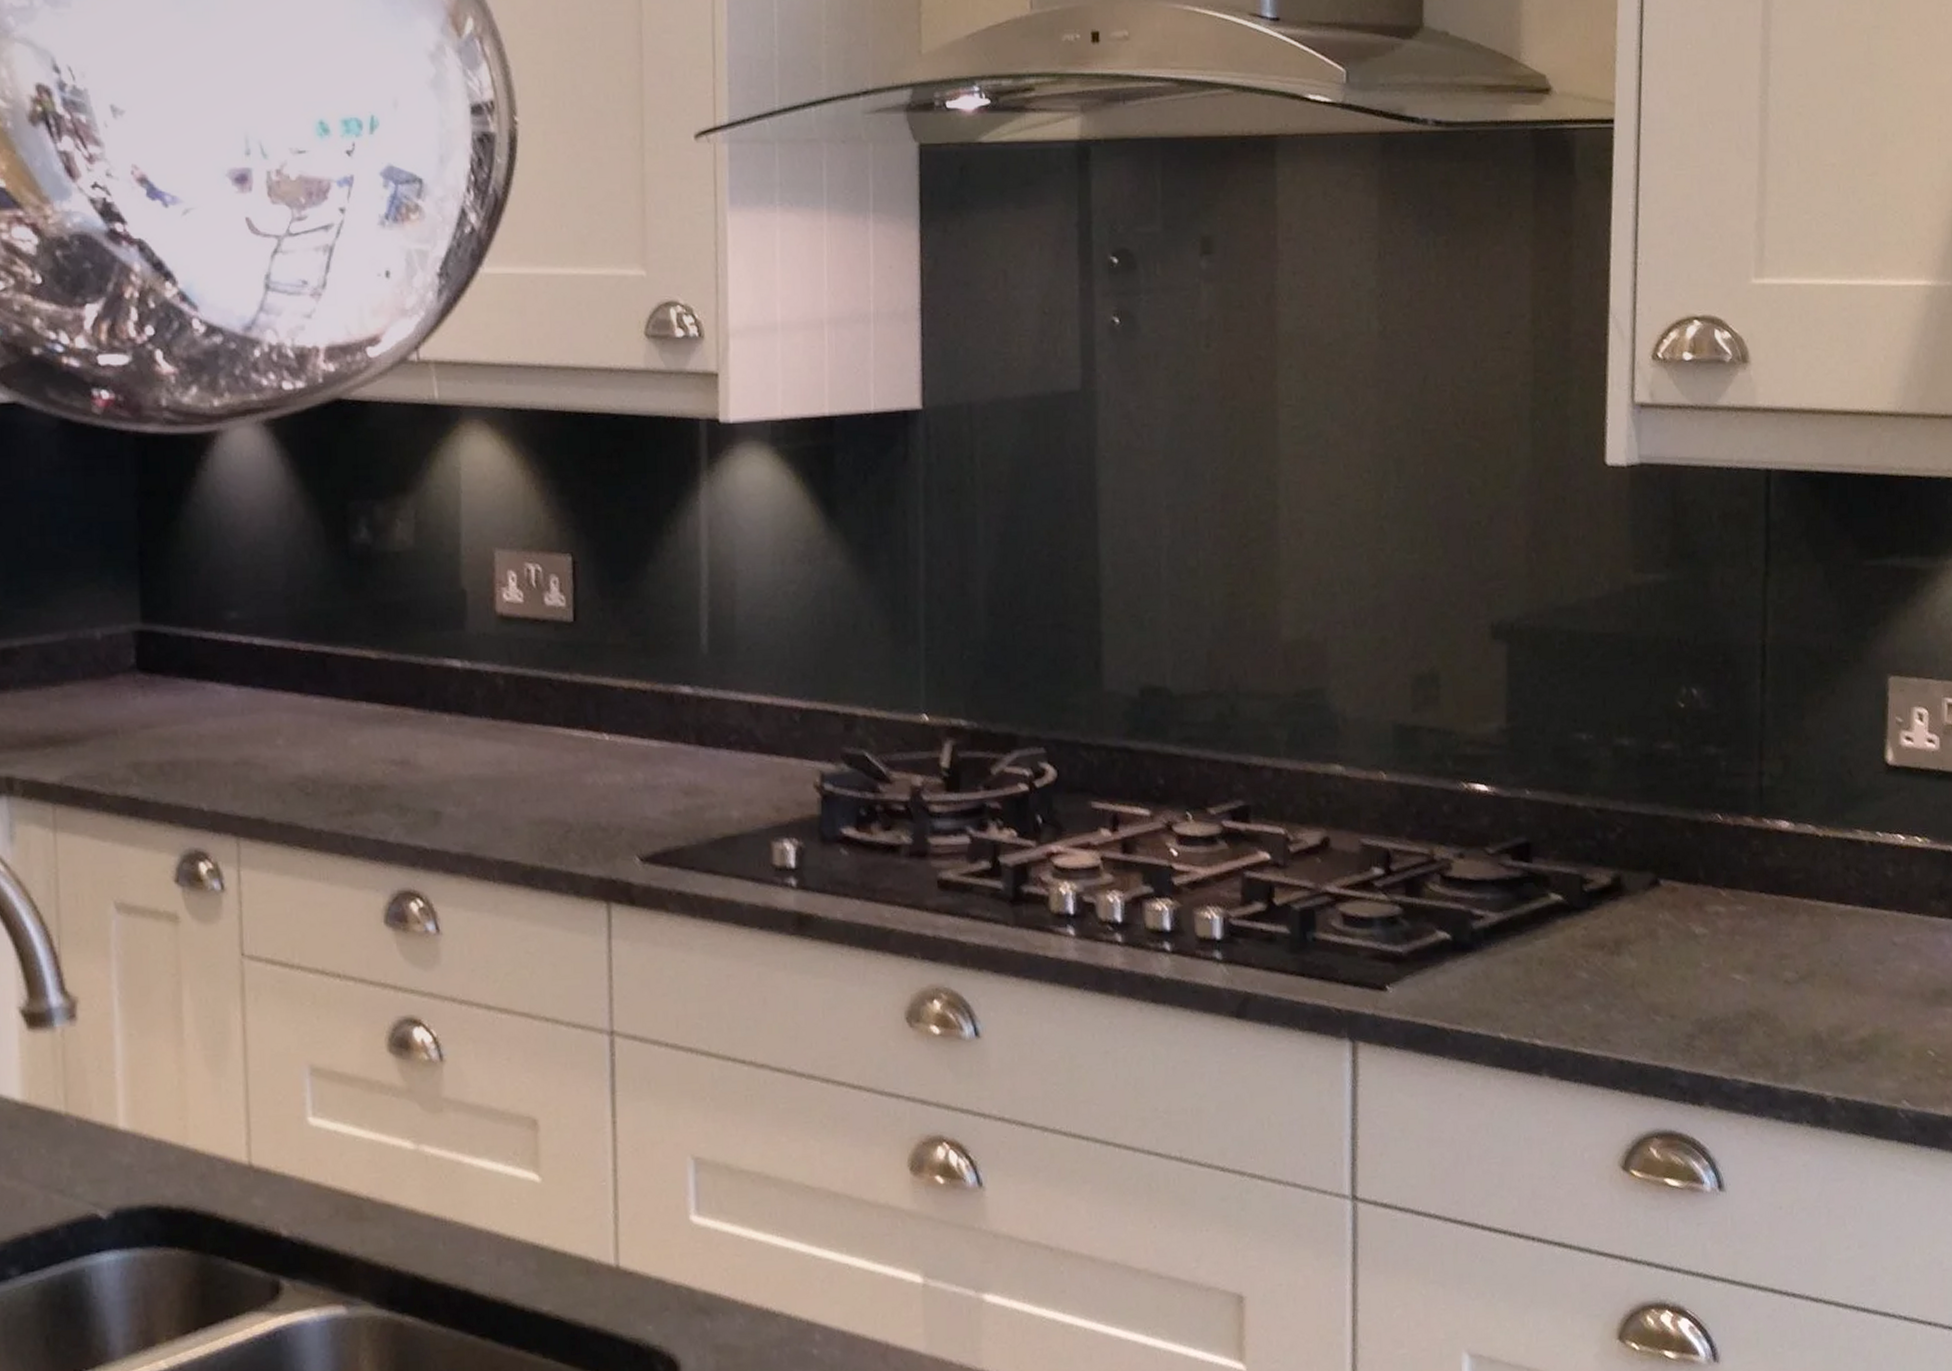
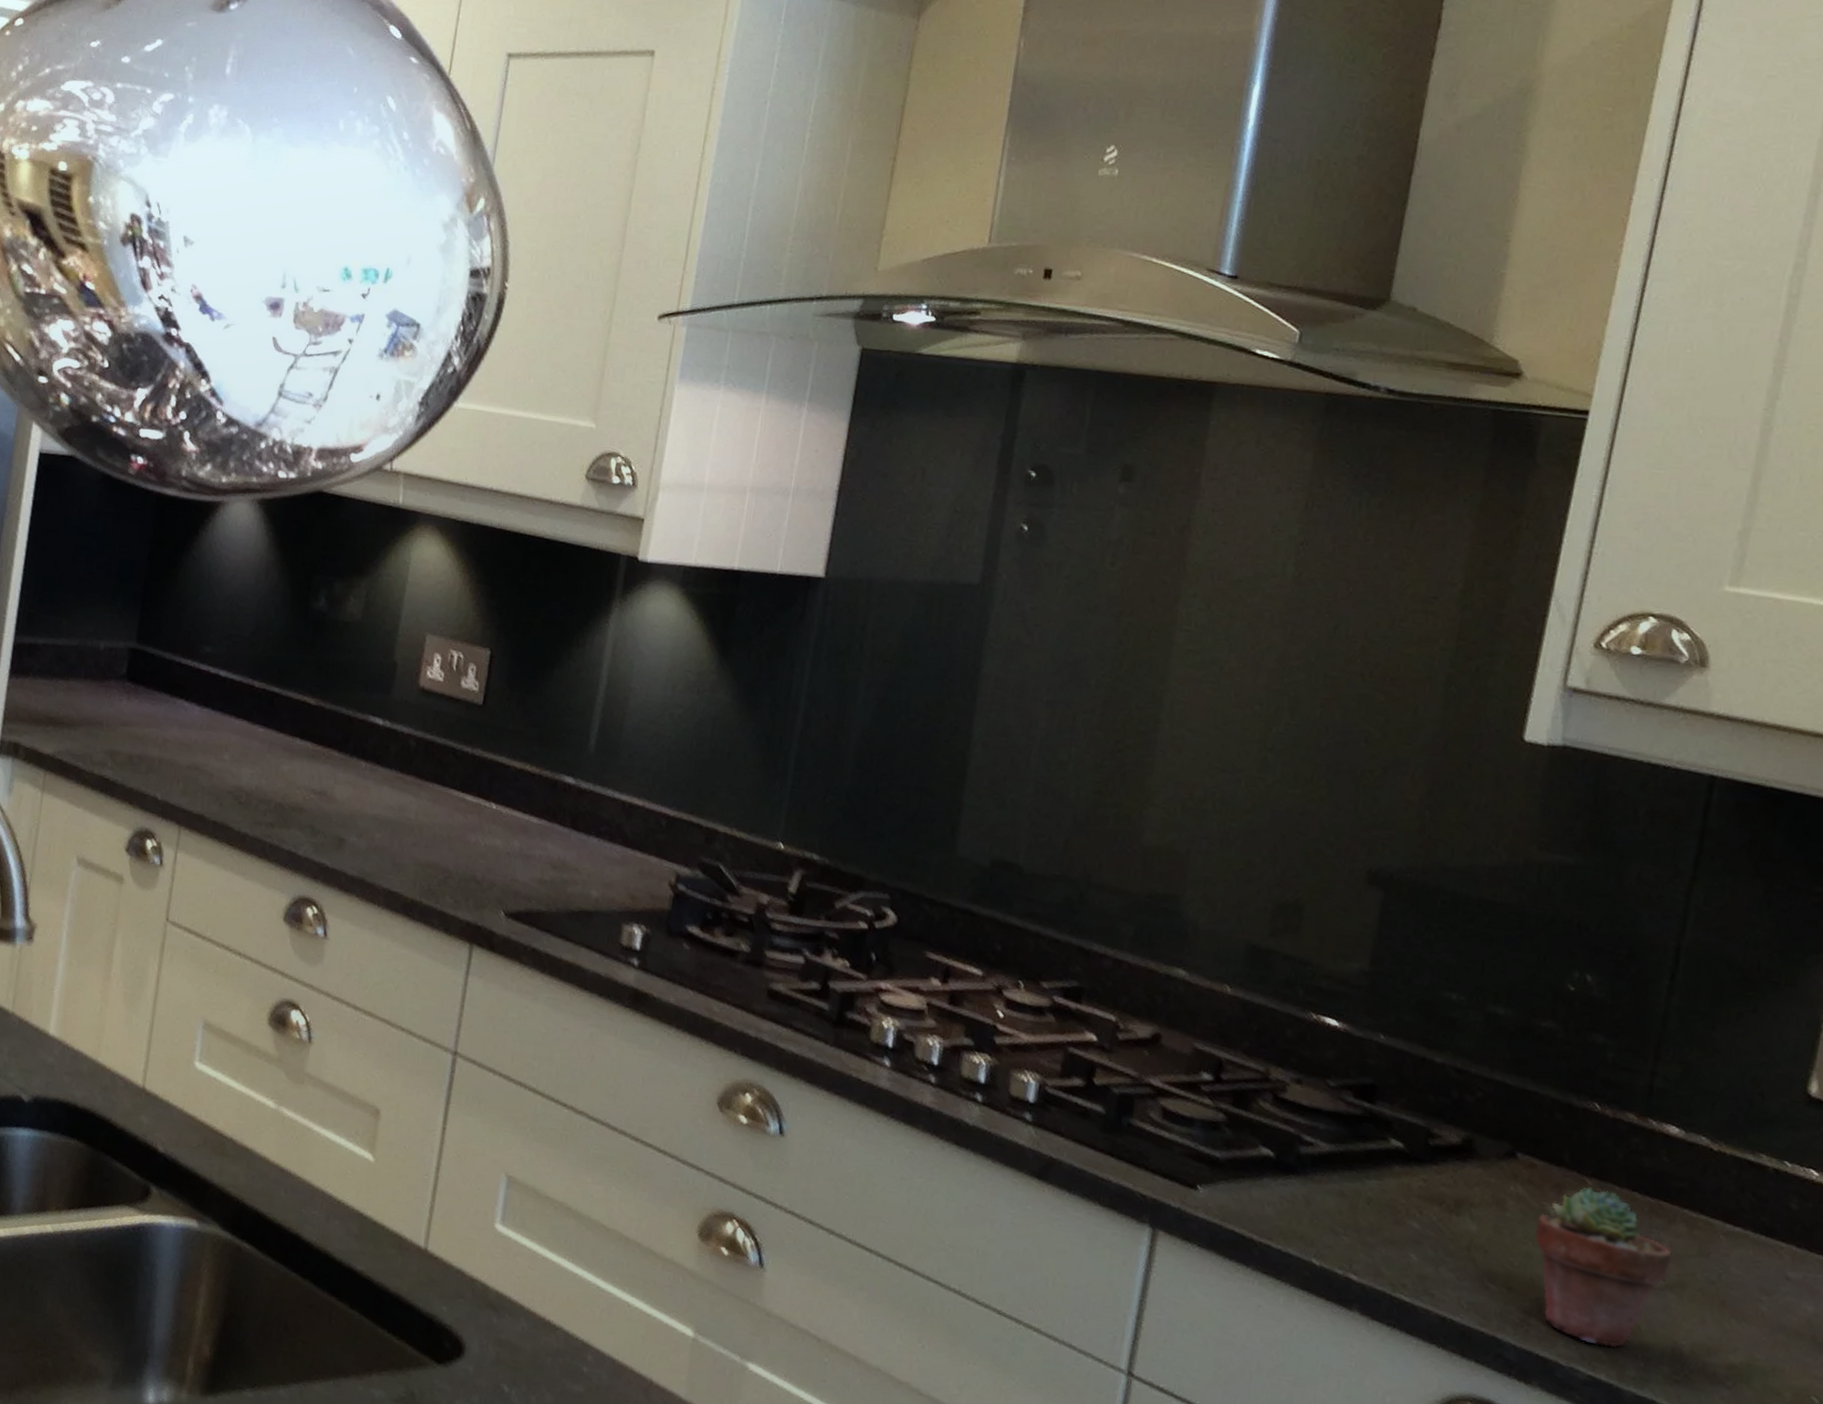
potted succulent: none [1685,898,1801,1051] -> present [1535,1186,1672,1348]

